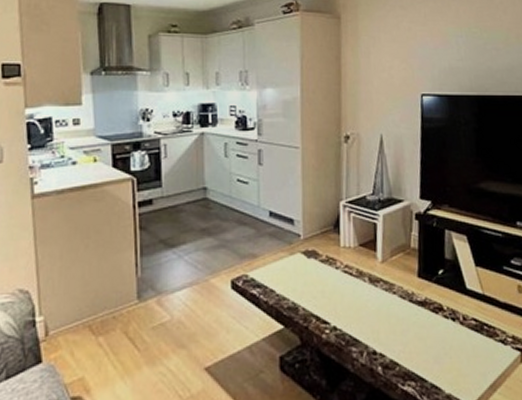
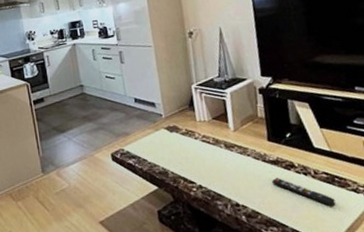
remote control: none [416,321,481,360] -> present [271,177,335,207]

